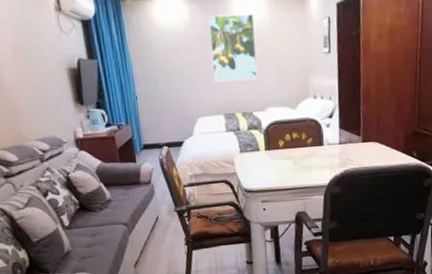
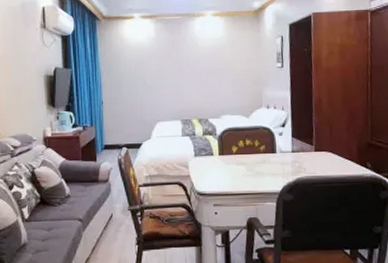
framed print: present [208,13,258,82] -> none [172,32,214,91]

